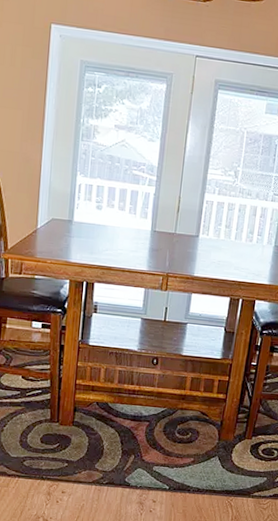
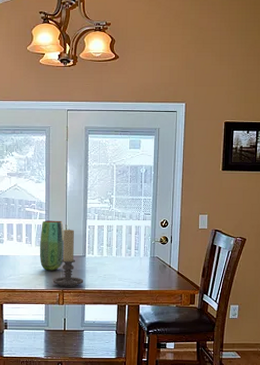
vase: none [143,188,177,250] -> present [39,220,64,271]
candle holder: none [156,201,193,272] -> present [52,229,83,287]

